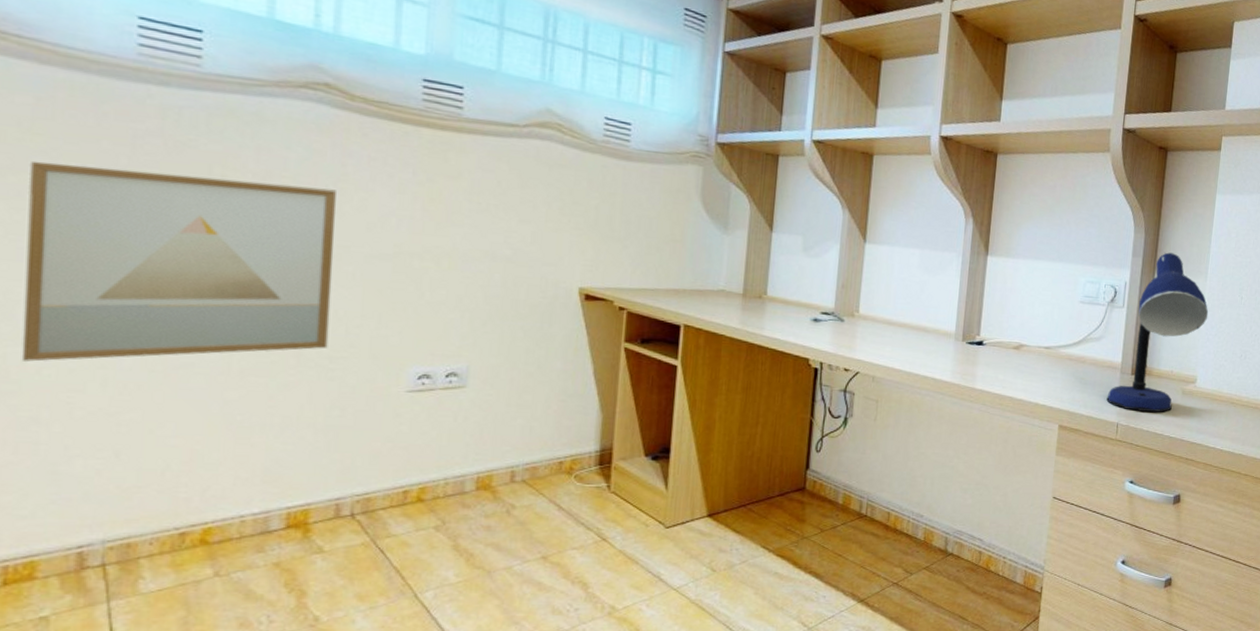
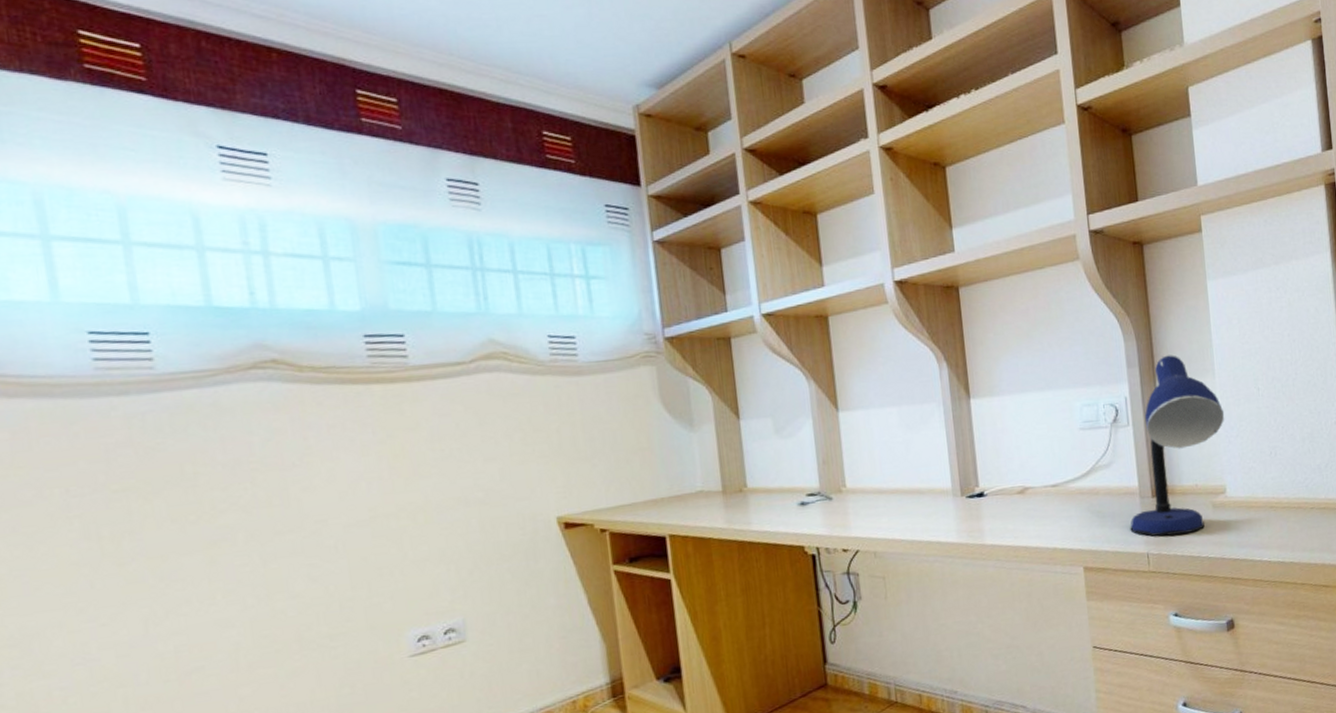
wall art: present [21,160,336,362] -> none [19,465,326,694]

